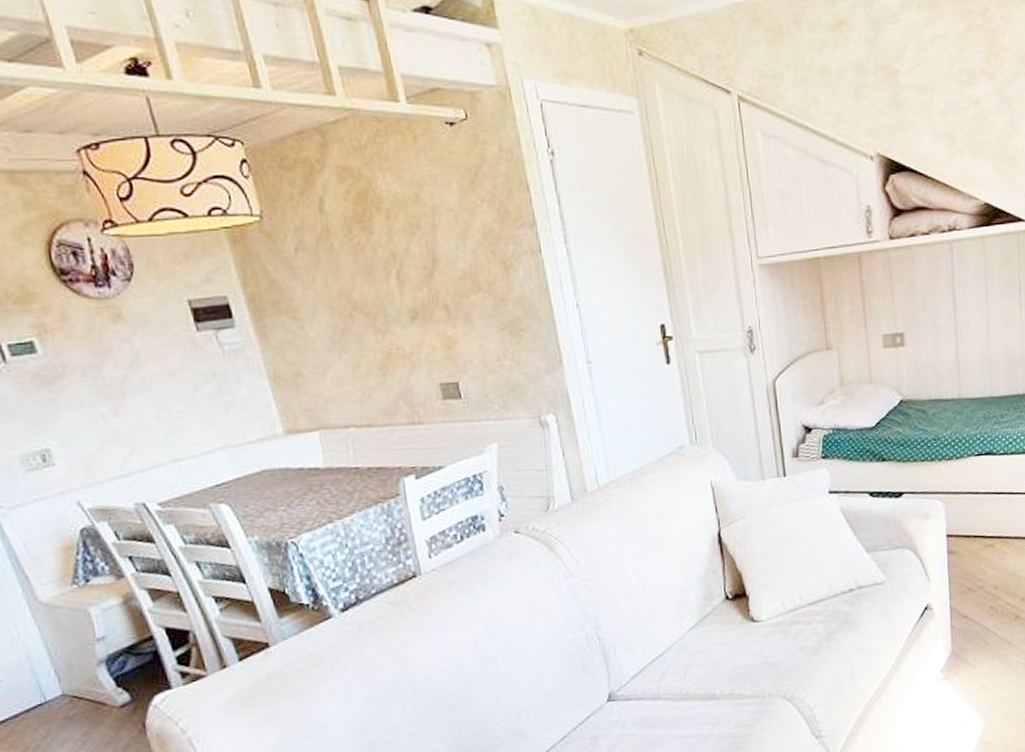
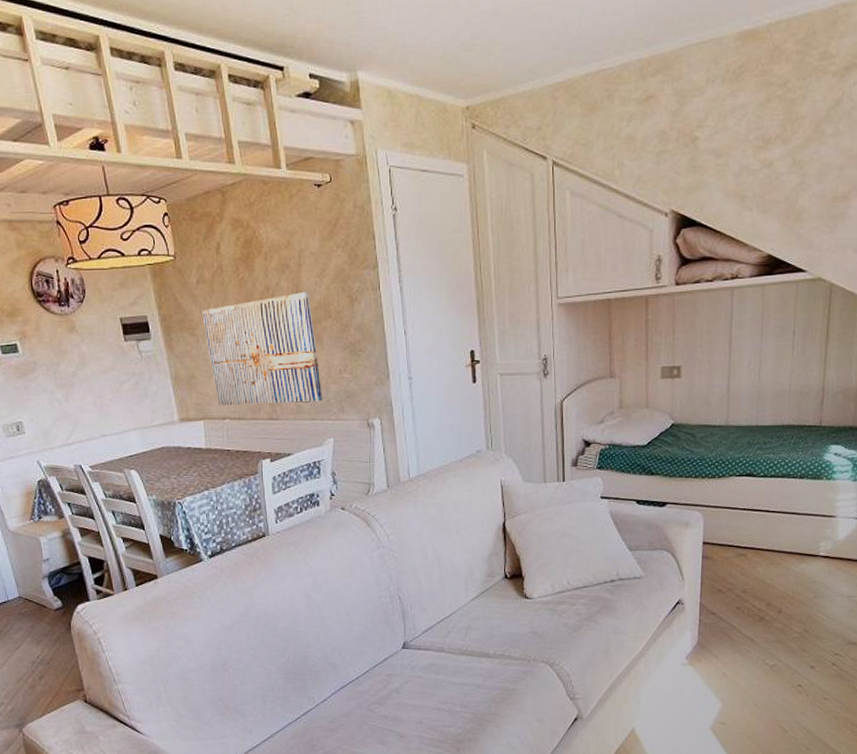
wall art: none [305,257,479,411] -> present [202,291,323,406]

